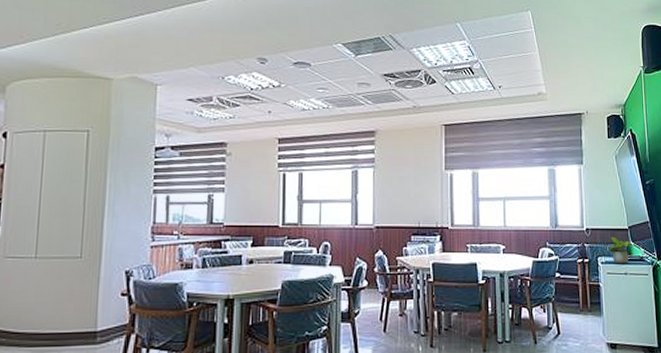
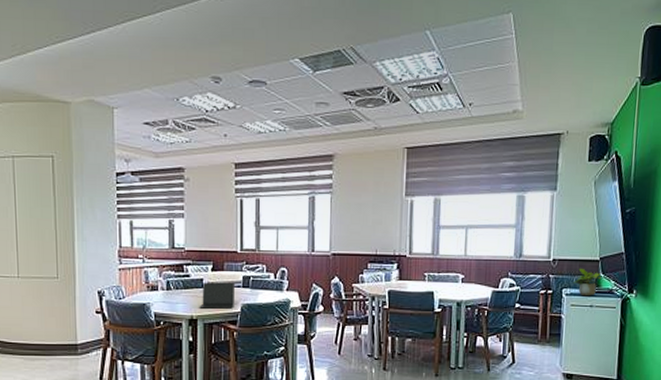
laptop: none [236,258,275,287] -> present [199,282,234,309]

